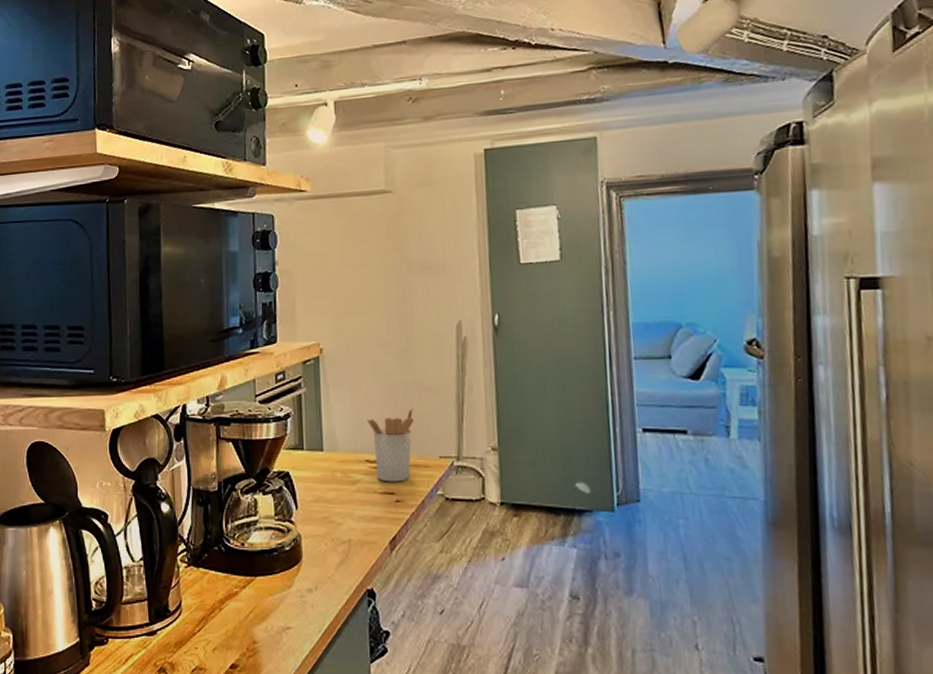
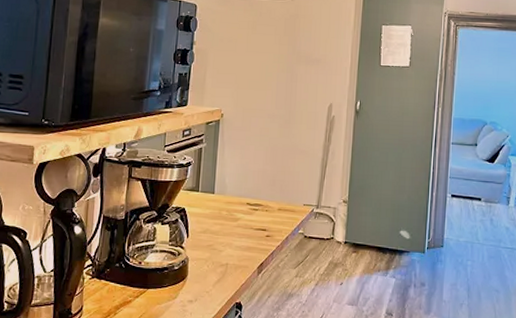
utensil holder: present [367,408,414,482] -> none [252,166,288,222]

